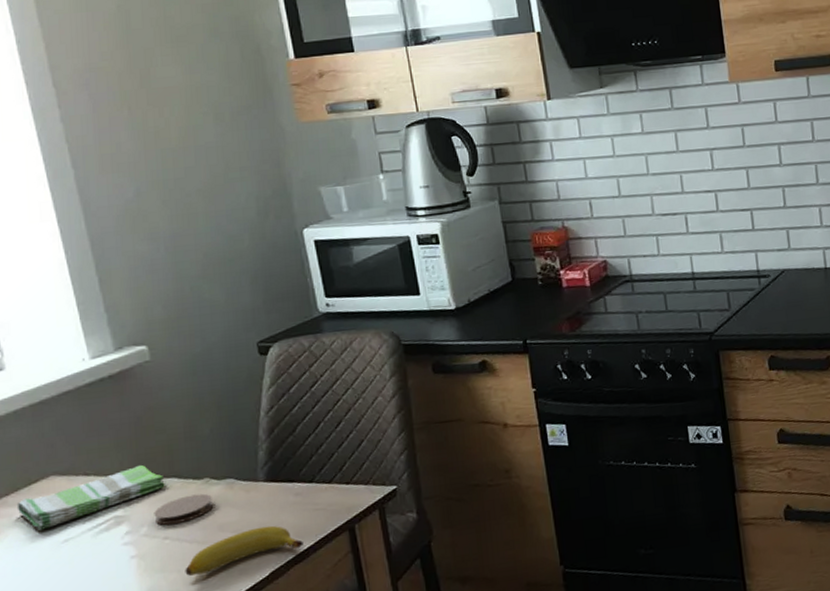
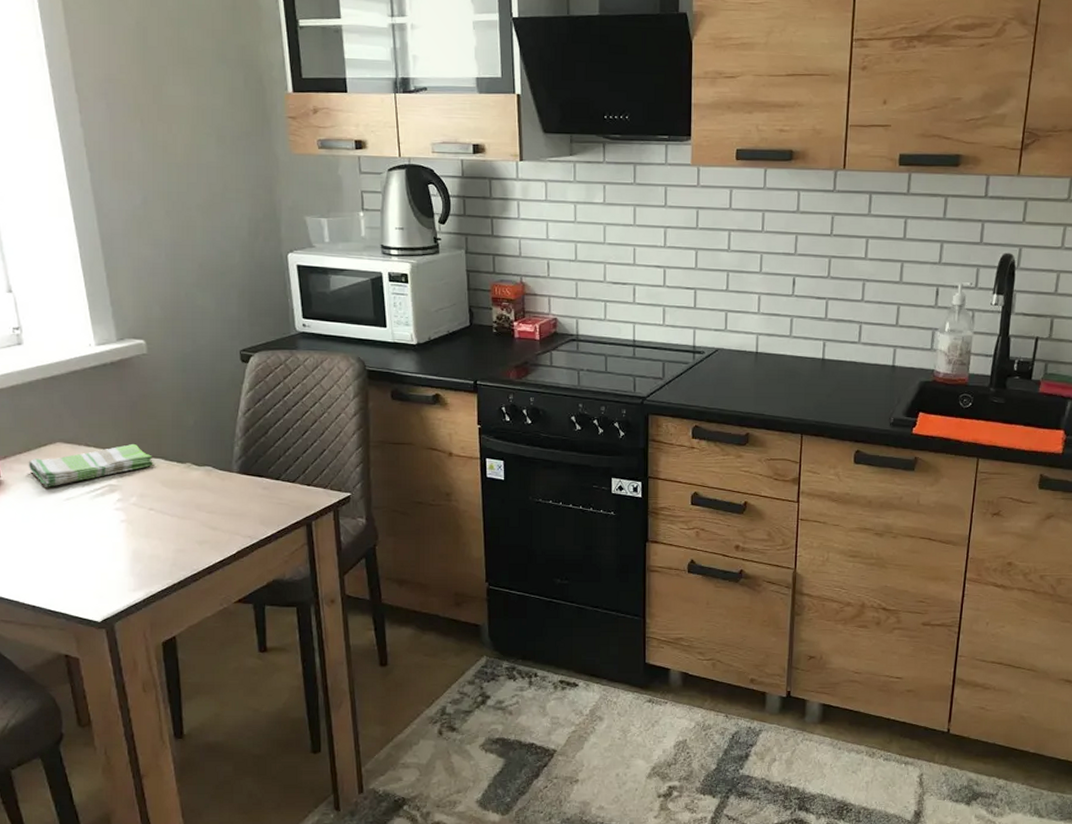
coaster: present [154,493,214,525] -> none [142,476,193,498]
banana: present [185,525,303,576] -> none [165,511,267,544]

